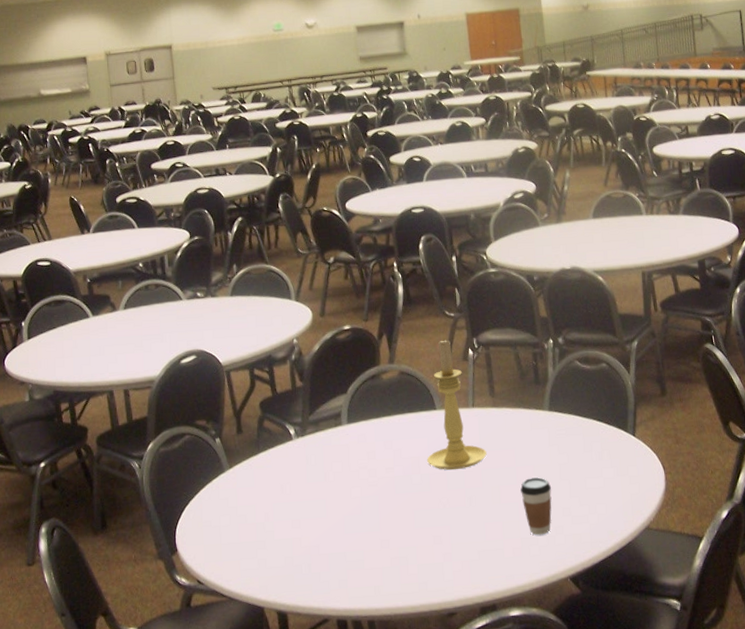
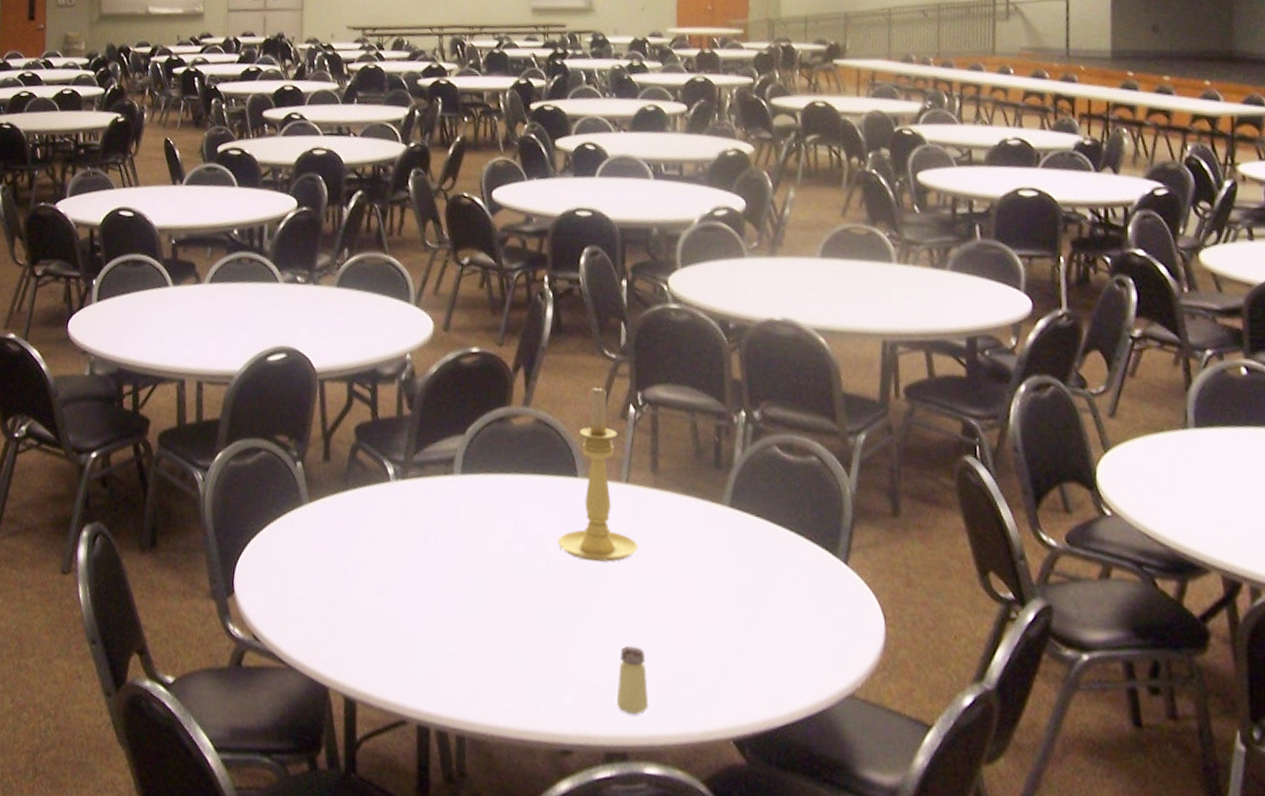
saltshaker: none [482,525,507,575] -> present [617,645,649,715]
coffee cup: present [520,477,552,536] -> none [678,592,722,674]

